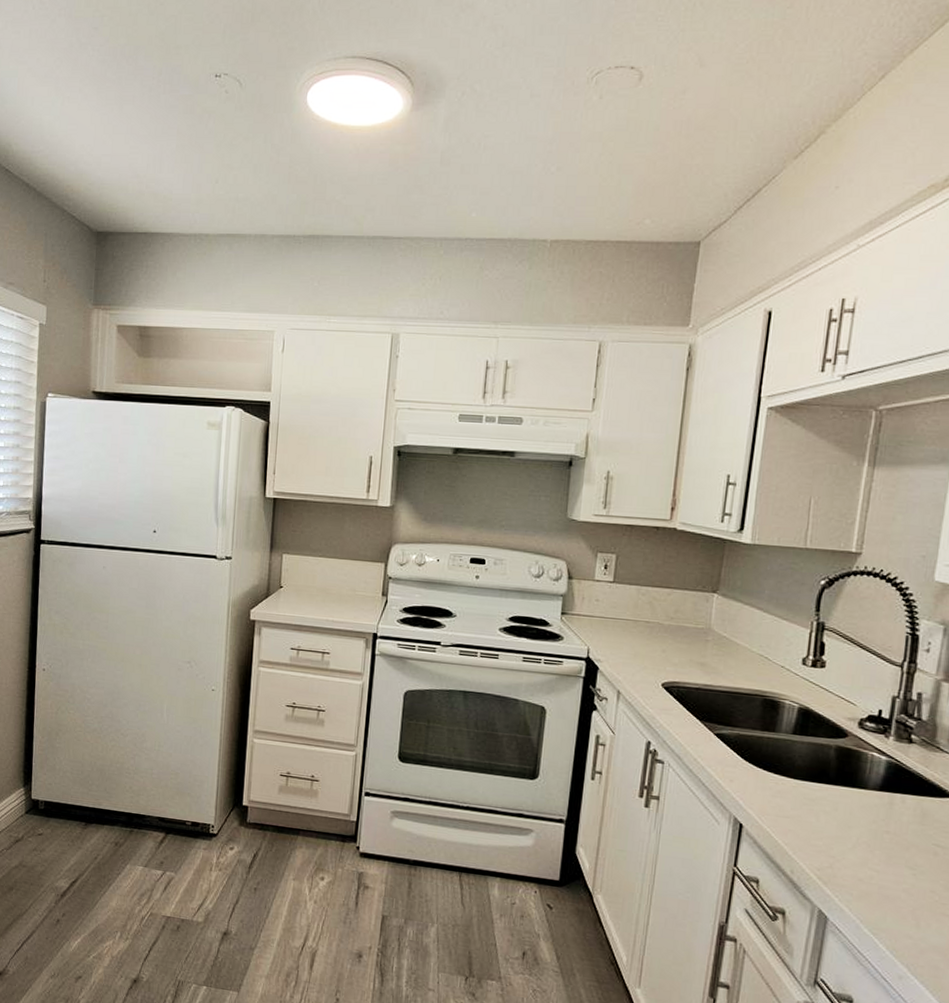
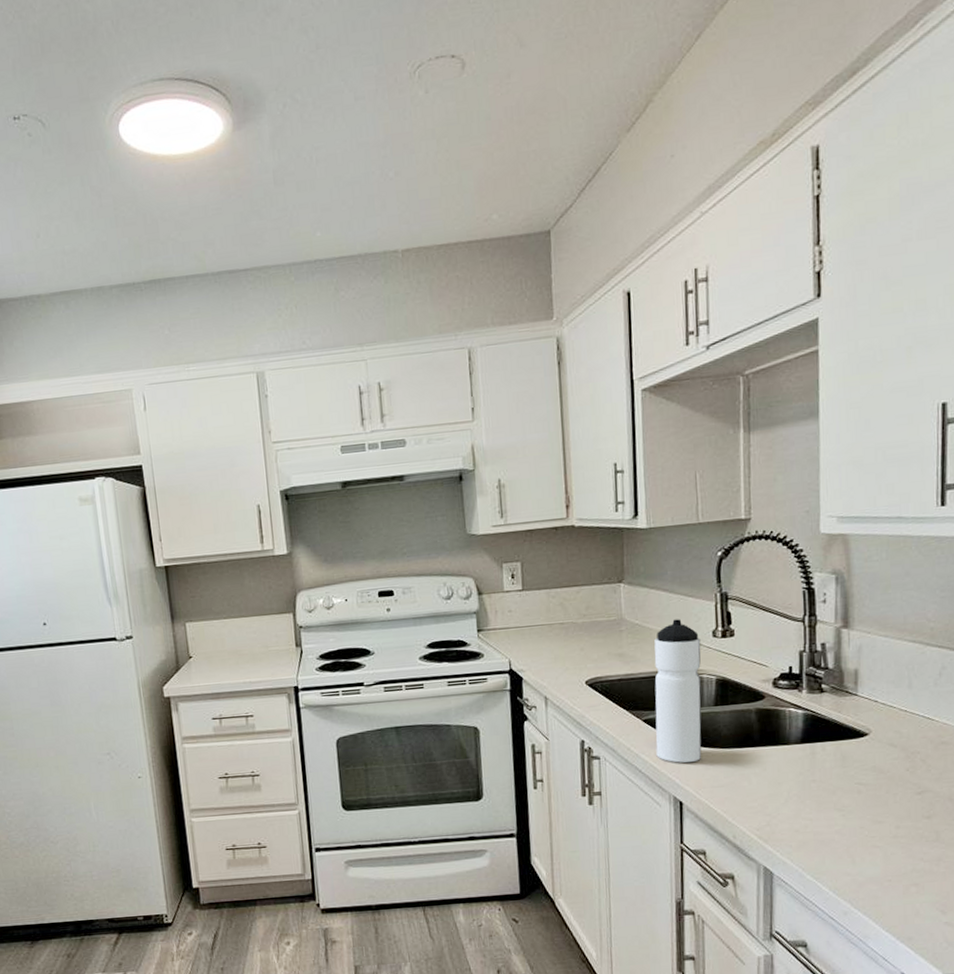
water bottle: none [723,639,789,787] -> present [654,619,702,763]

